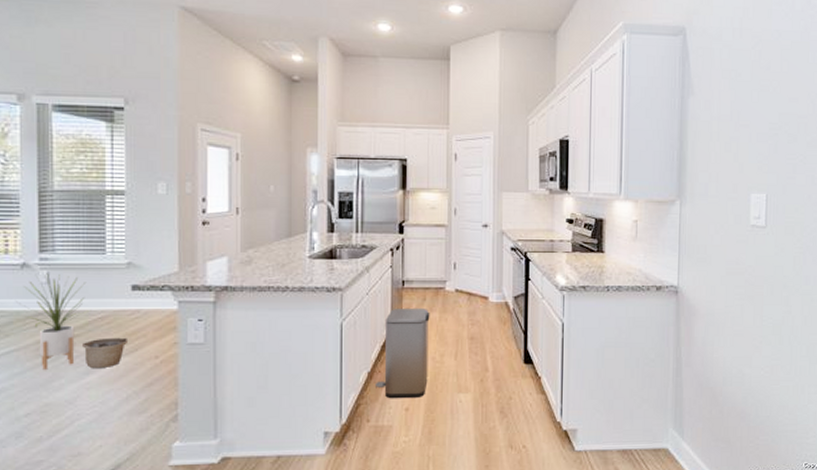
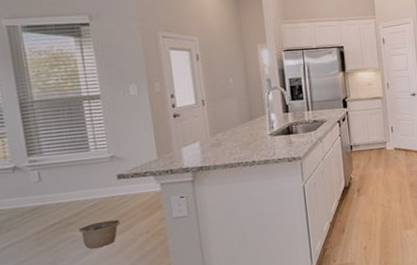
house plant: present [16,273,92,370] -> none [12,173,84,255]
pedal bin: present [374,309,430,399] -> none [336,166,380,241]

